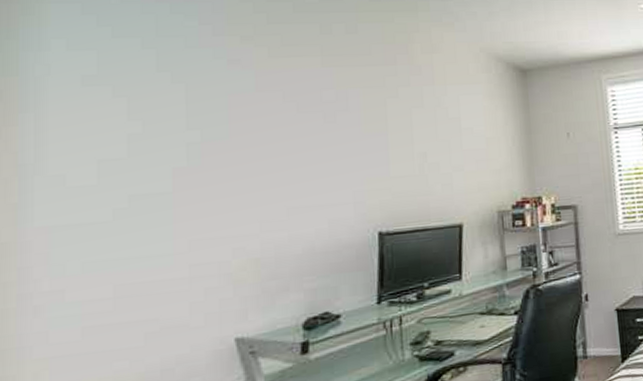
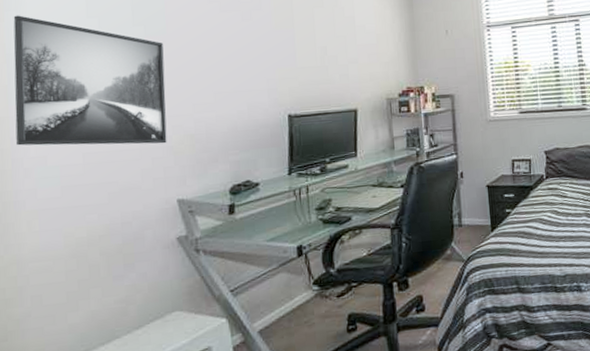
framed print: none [25,118,226,278] -> present [13,15,167,146]

